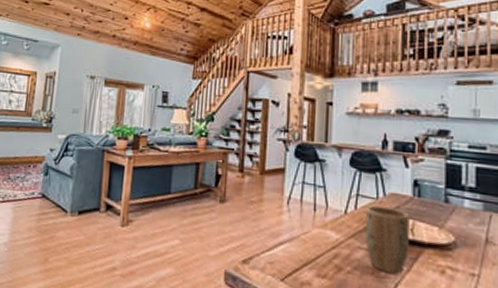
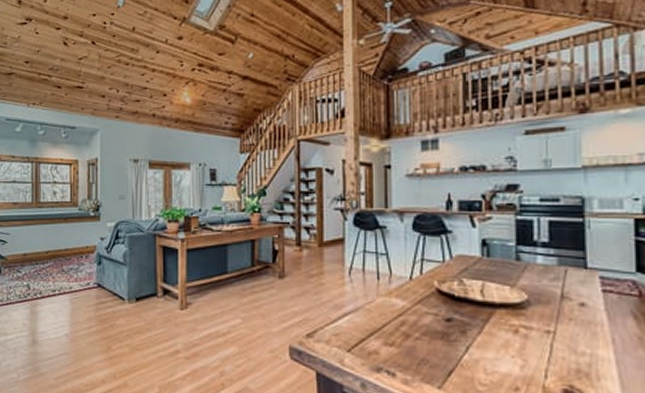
plant pot: present [365,205,411,274] -> none [433,269,481,337]

